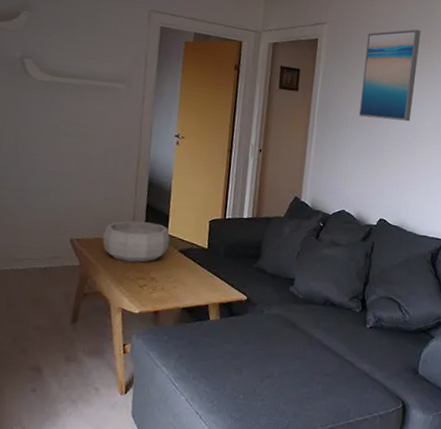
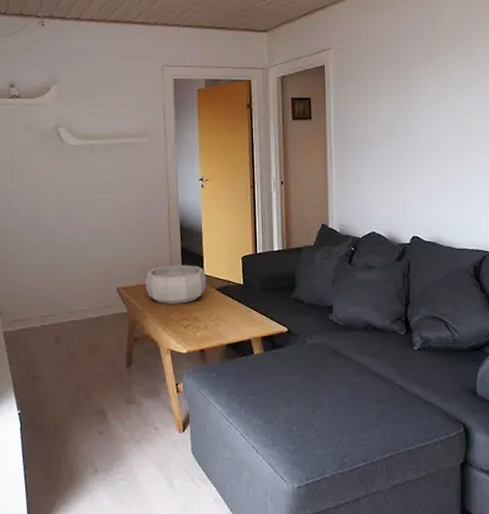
wall art: present [358,29,421,122] -> none [375,39,431,136]

